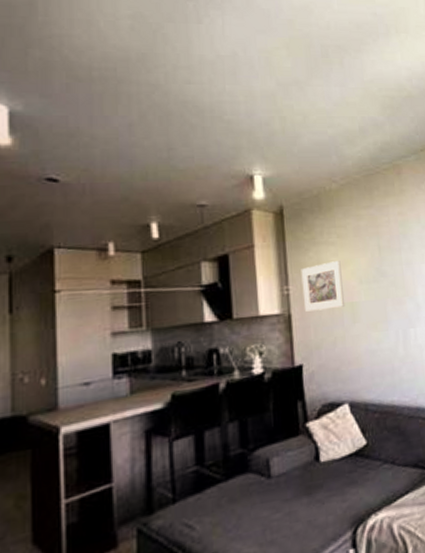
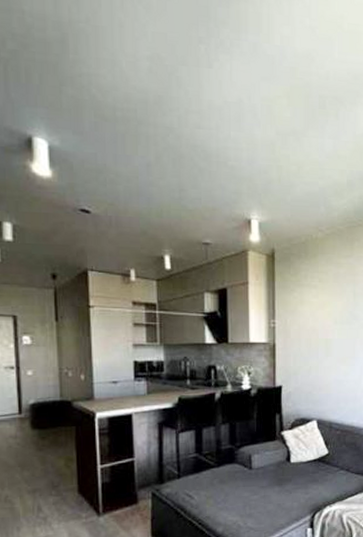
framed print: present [301,261,346,312] -> none [286,302,321,343]

